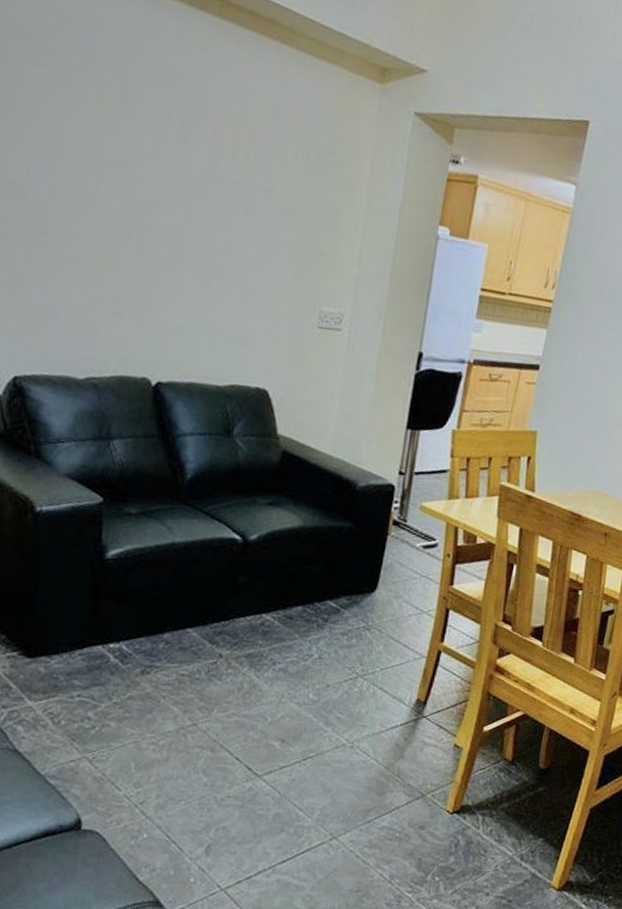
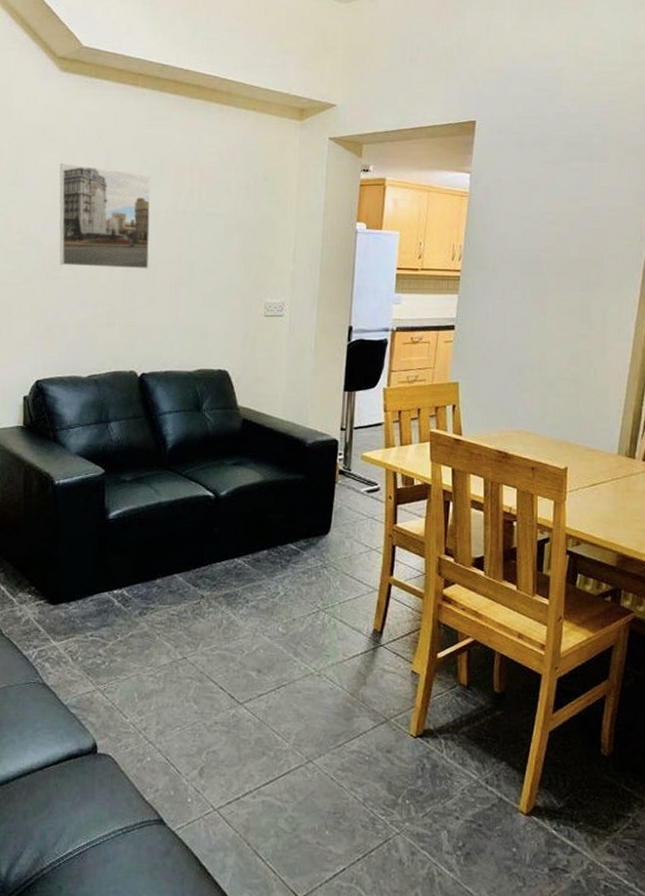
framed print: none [50,85,182,249] -> present [59,162,151,269]

